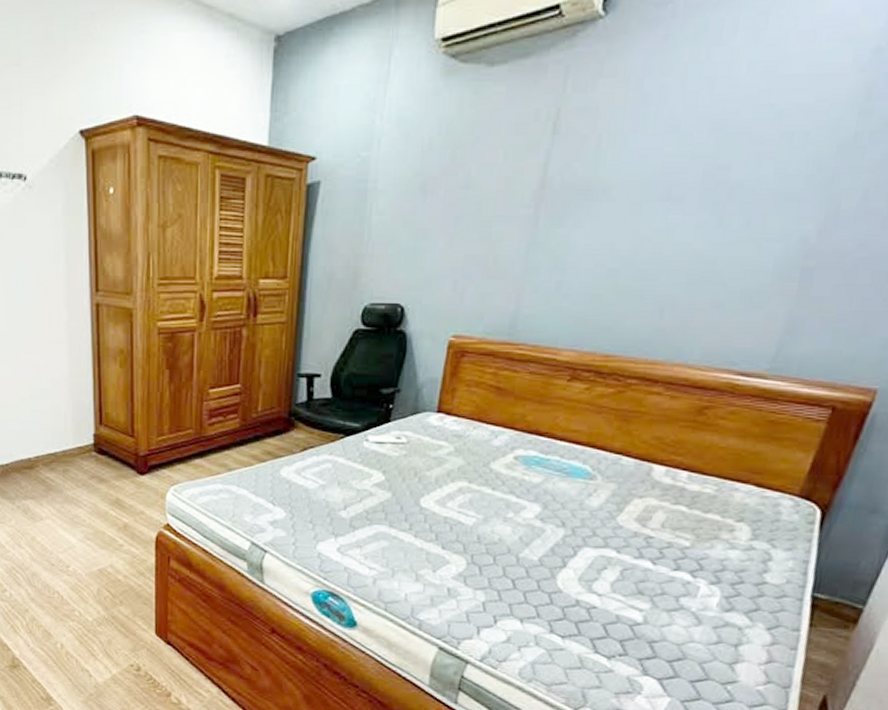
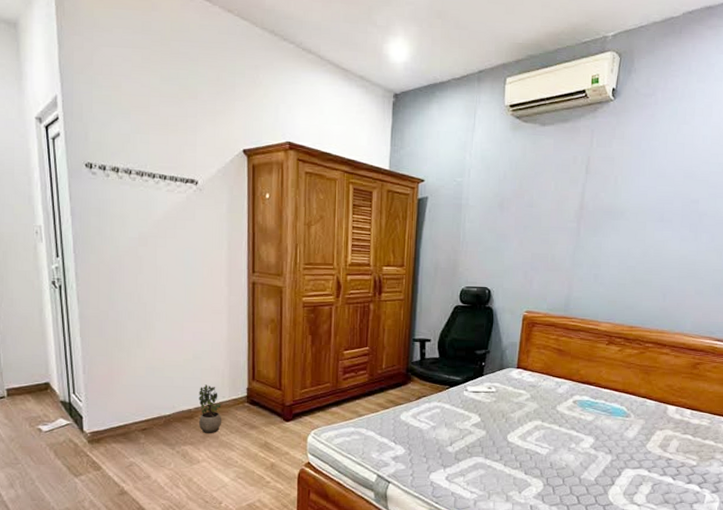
potted plant: none [38,429,67,488] -> present [198,384,222,434]

